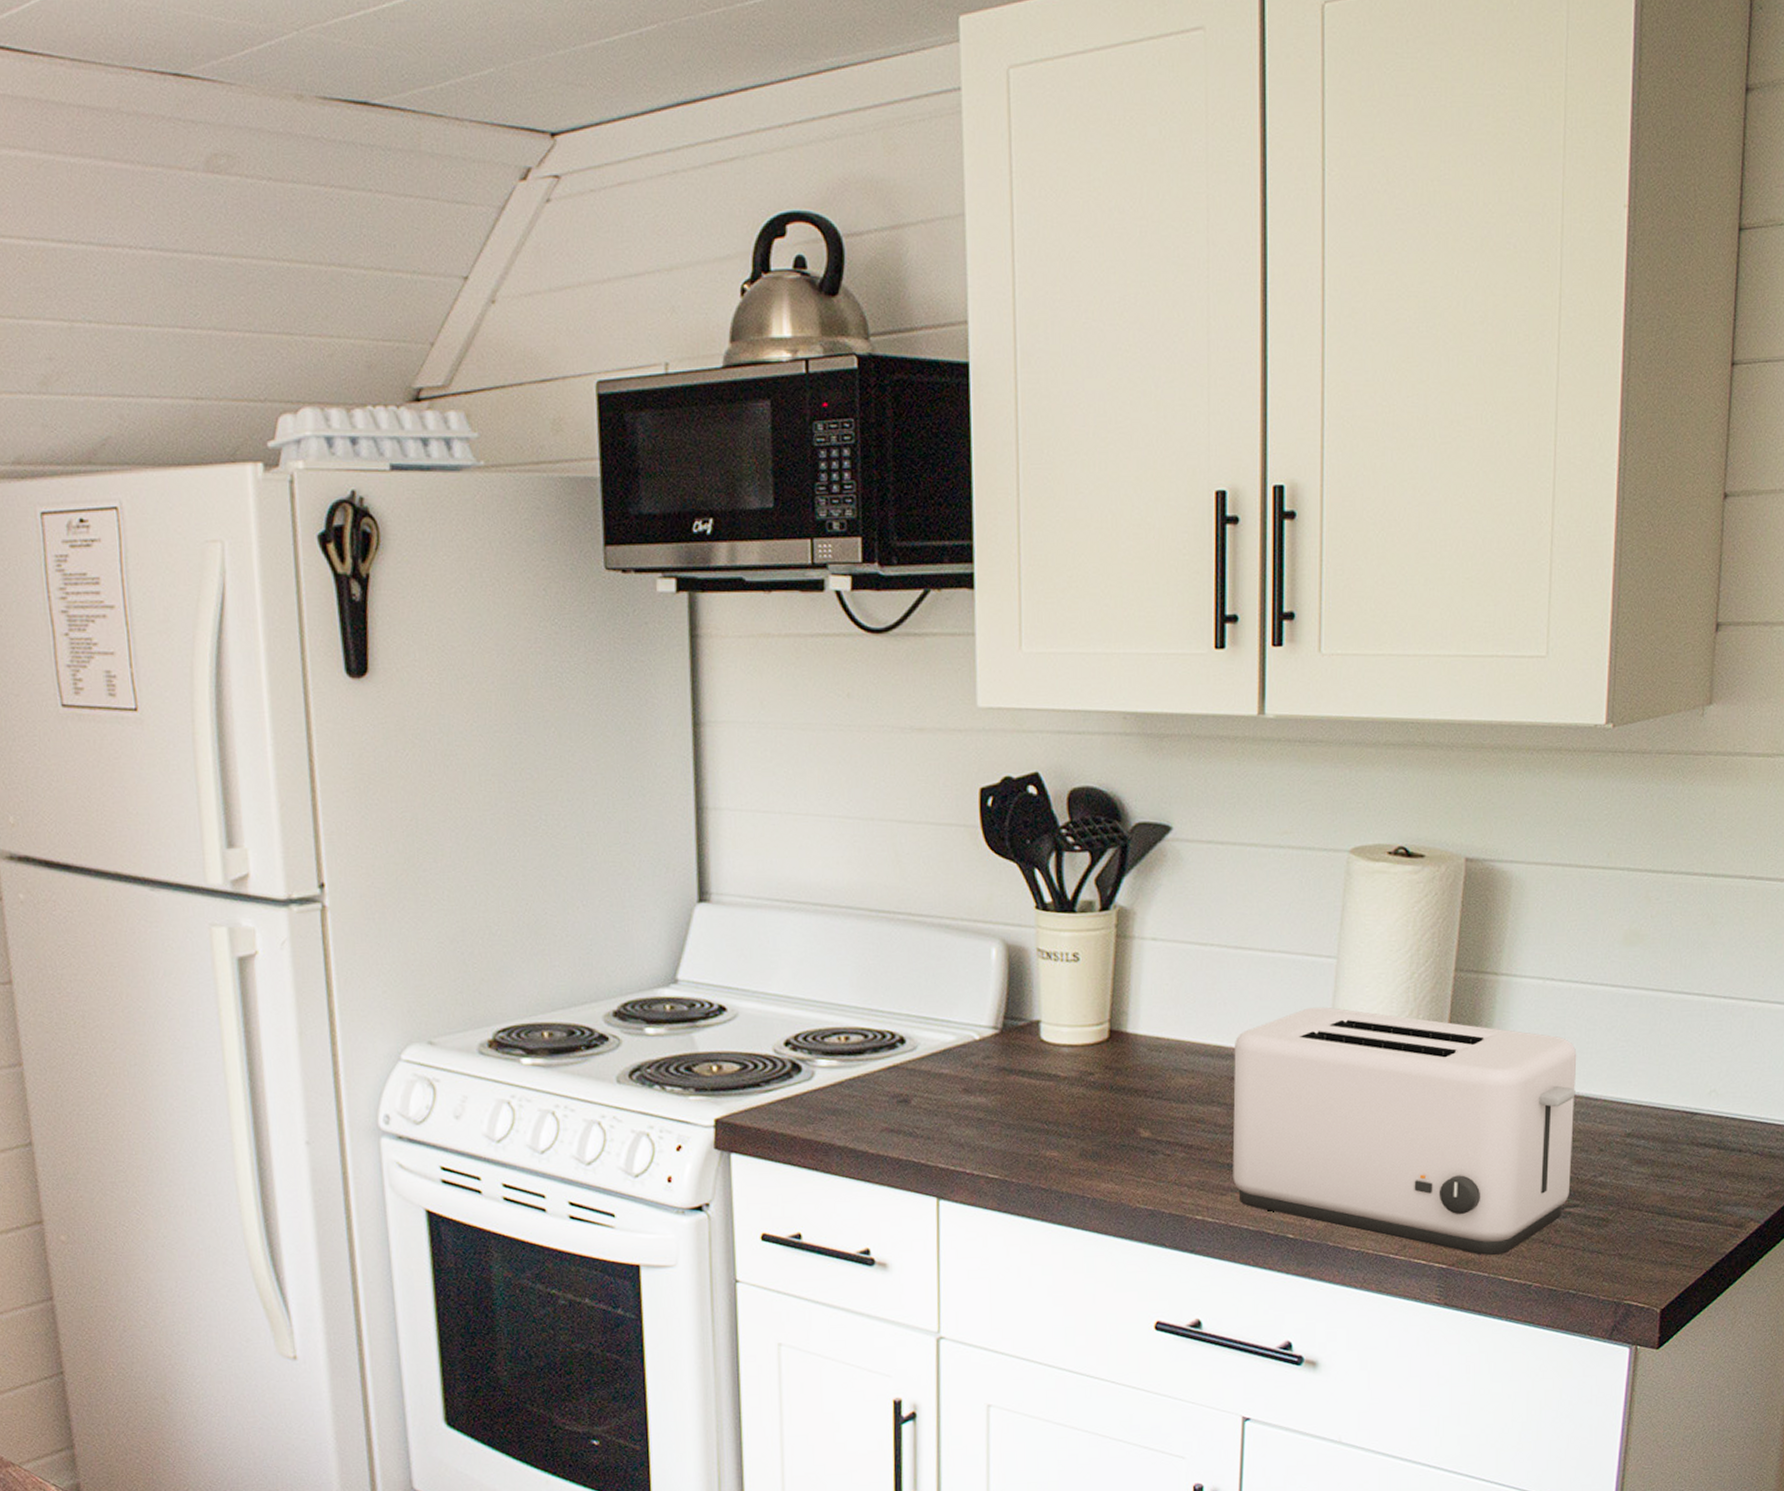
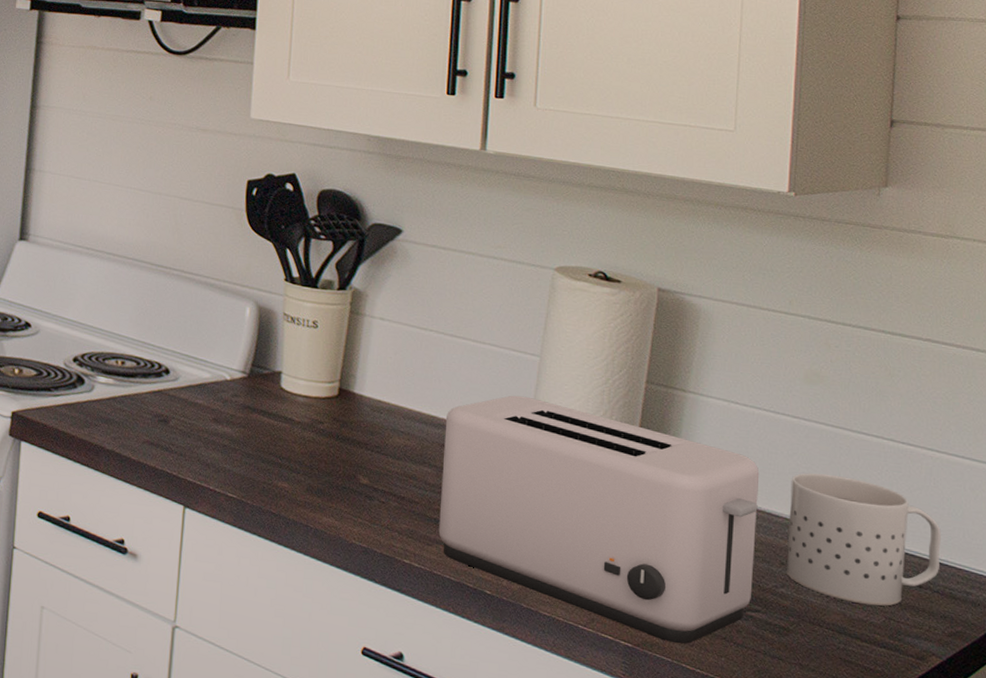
mug: none [1606,1044,1761,1180] -> present [787,473,941,606]

